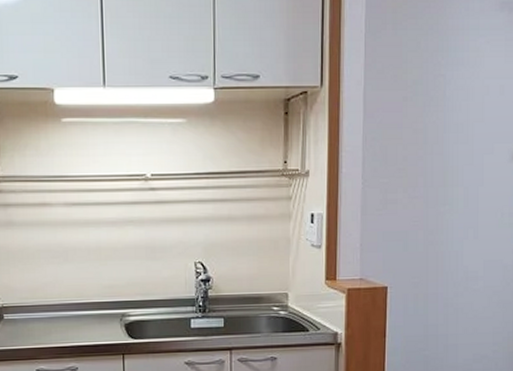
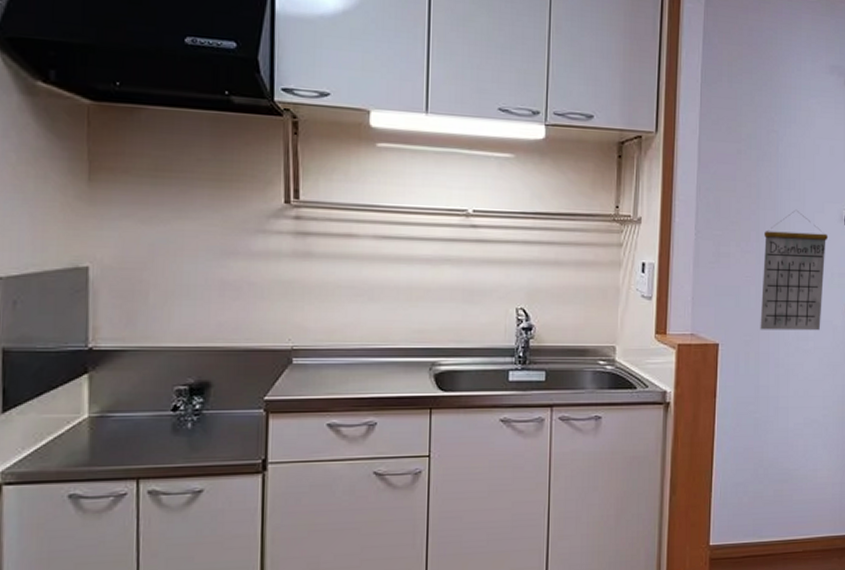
calendar: none [428,152,499,272] -> present [760,209,829,331]

